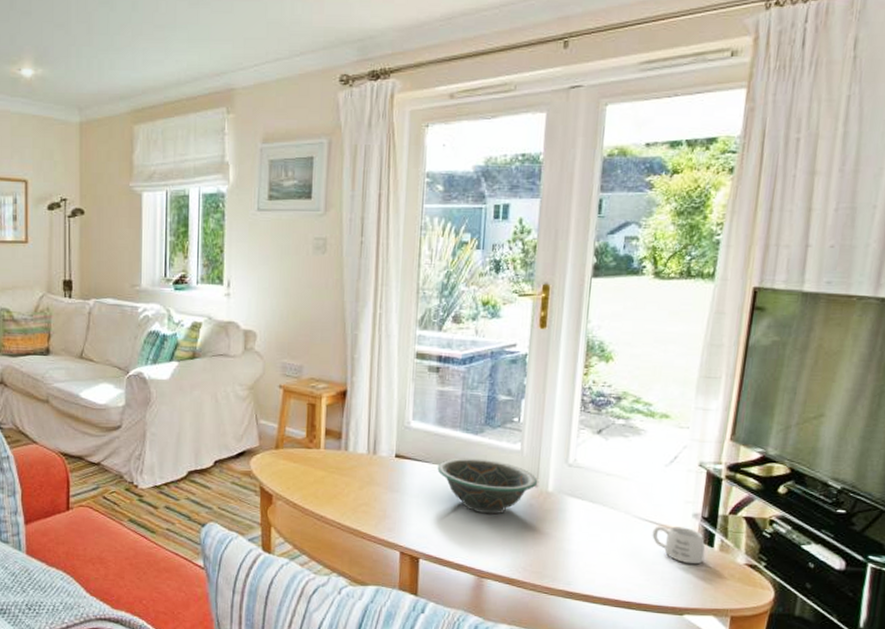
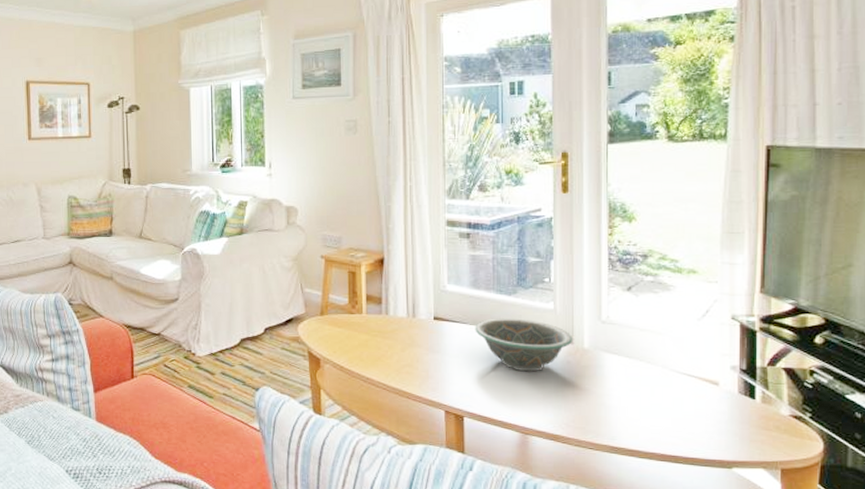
mug: present [652,526,706,565] -> none [692,379,747,417]

